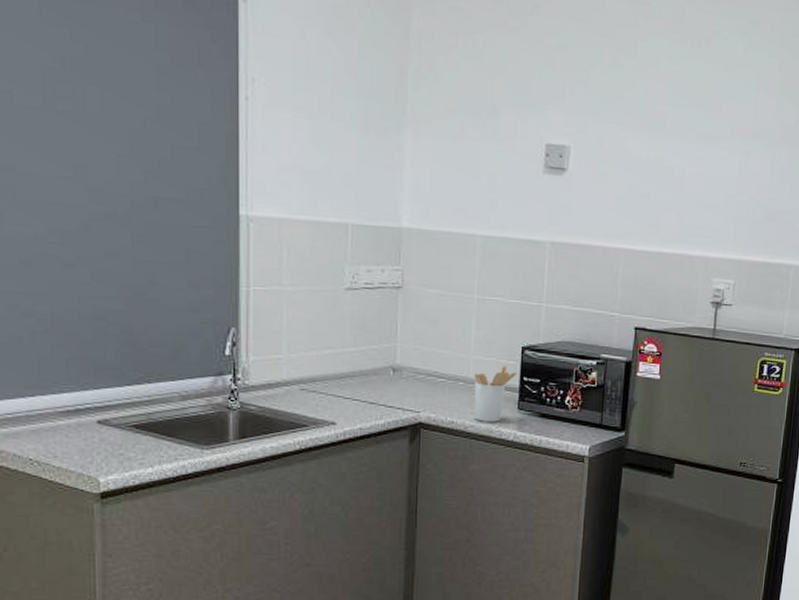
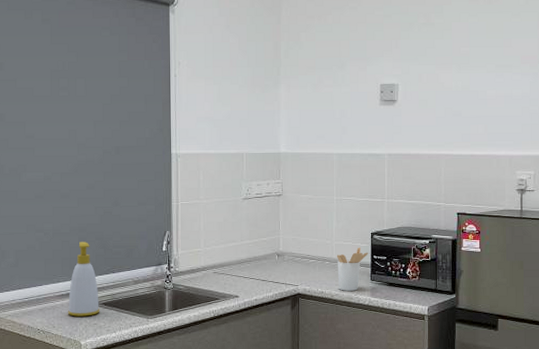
soap bottle: none [77,335,129,443] -> present [67,242,100,317]

